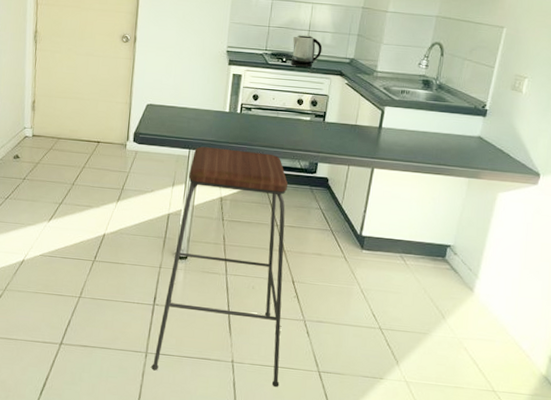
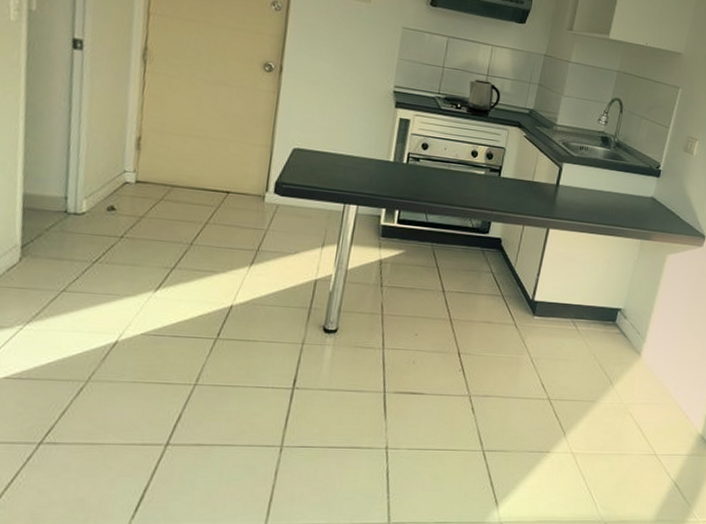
bar stool: present [151,146,289,388] -> none [287,201,458,473]

